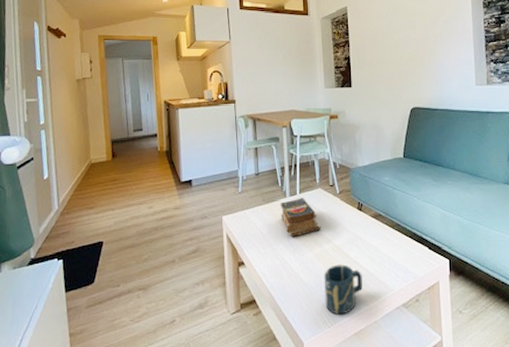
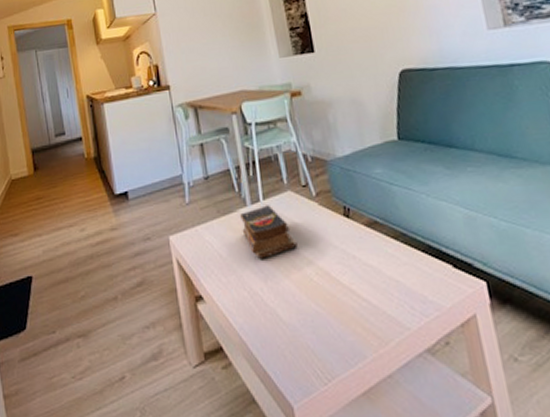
cup: present [324,264,362,315] -> none [309,294,365,366]

